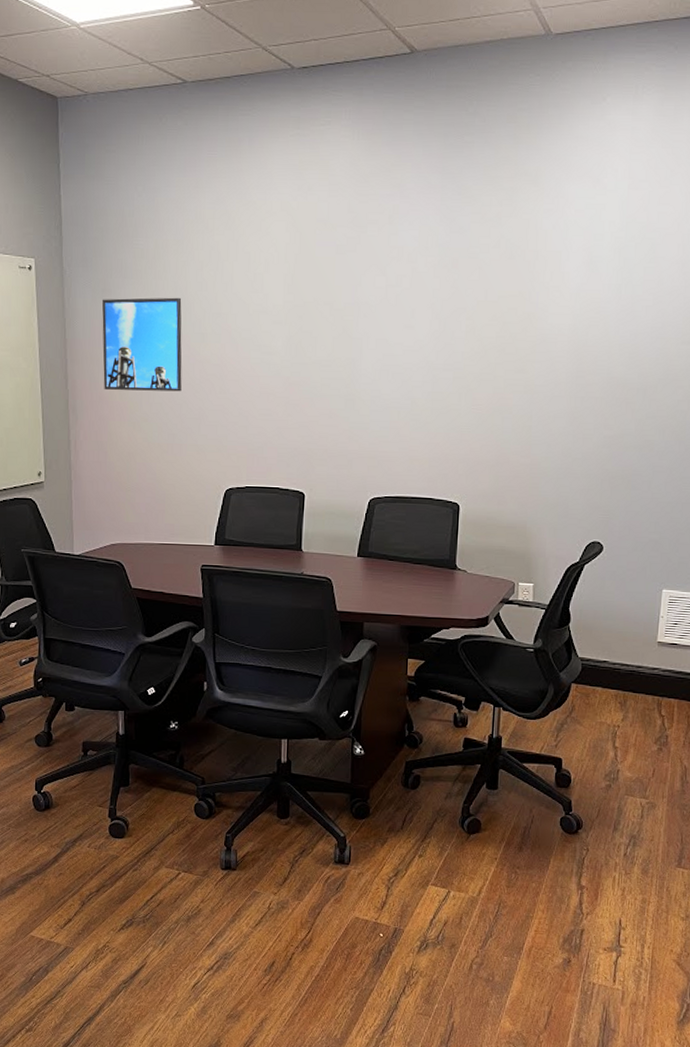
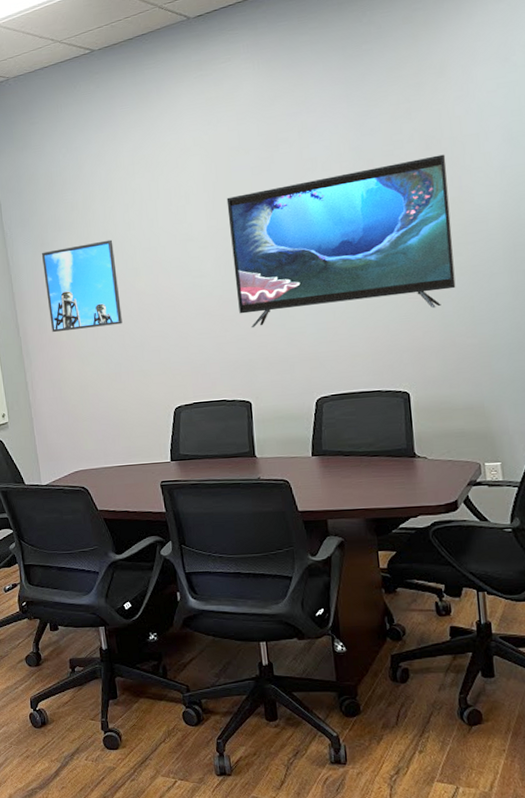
television: none [304,266,527,423] -> present [226,154,456,328]

